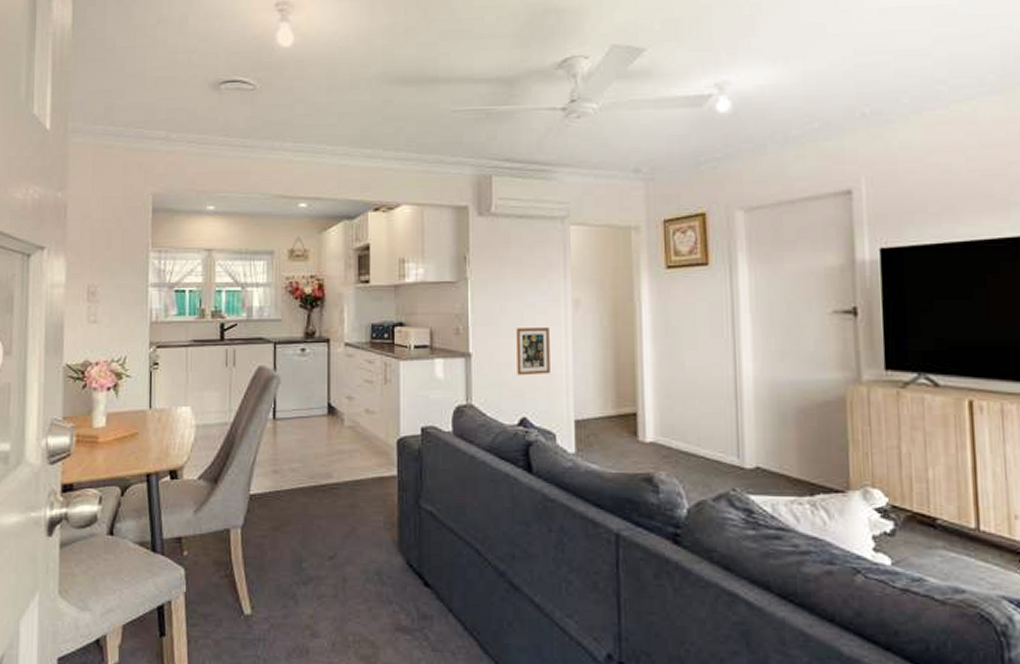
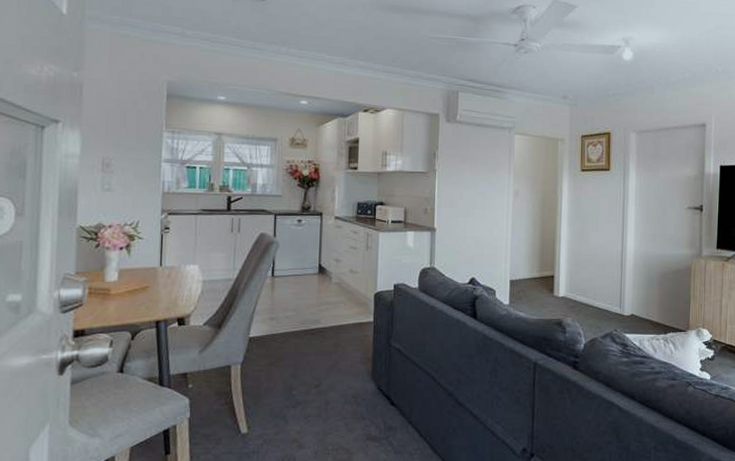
picture frame: present [516,326,550,376] -> none [470,210,496,246]

